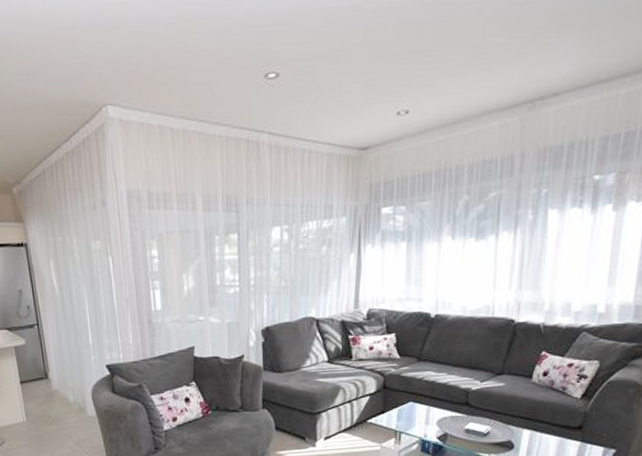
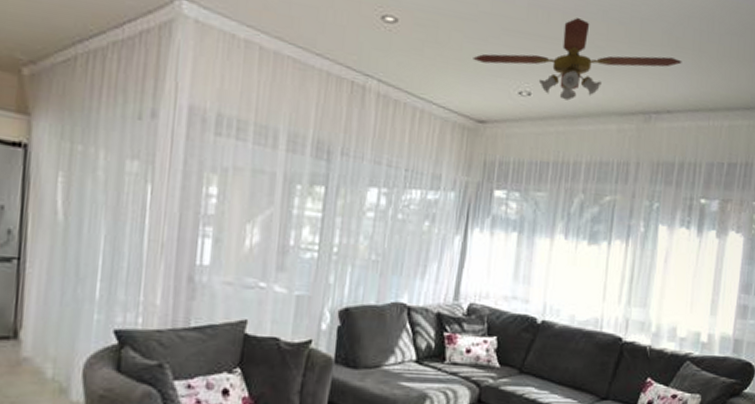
ceiling fan: none [350,23,569,109] -> present [473,18,682,101]

